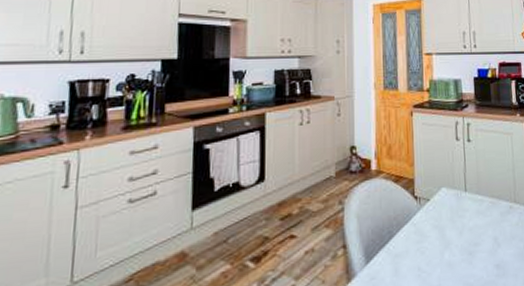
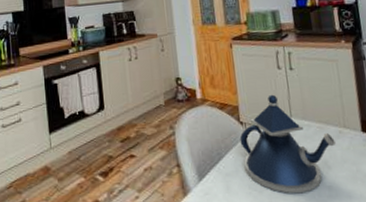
teapot: none [413,167,506,274] -> present [240,94,336,194]

